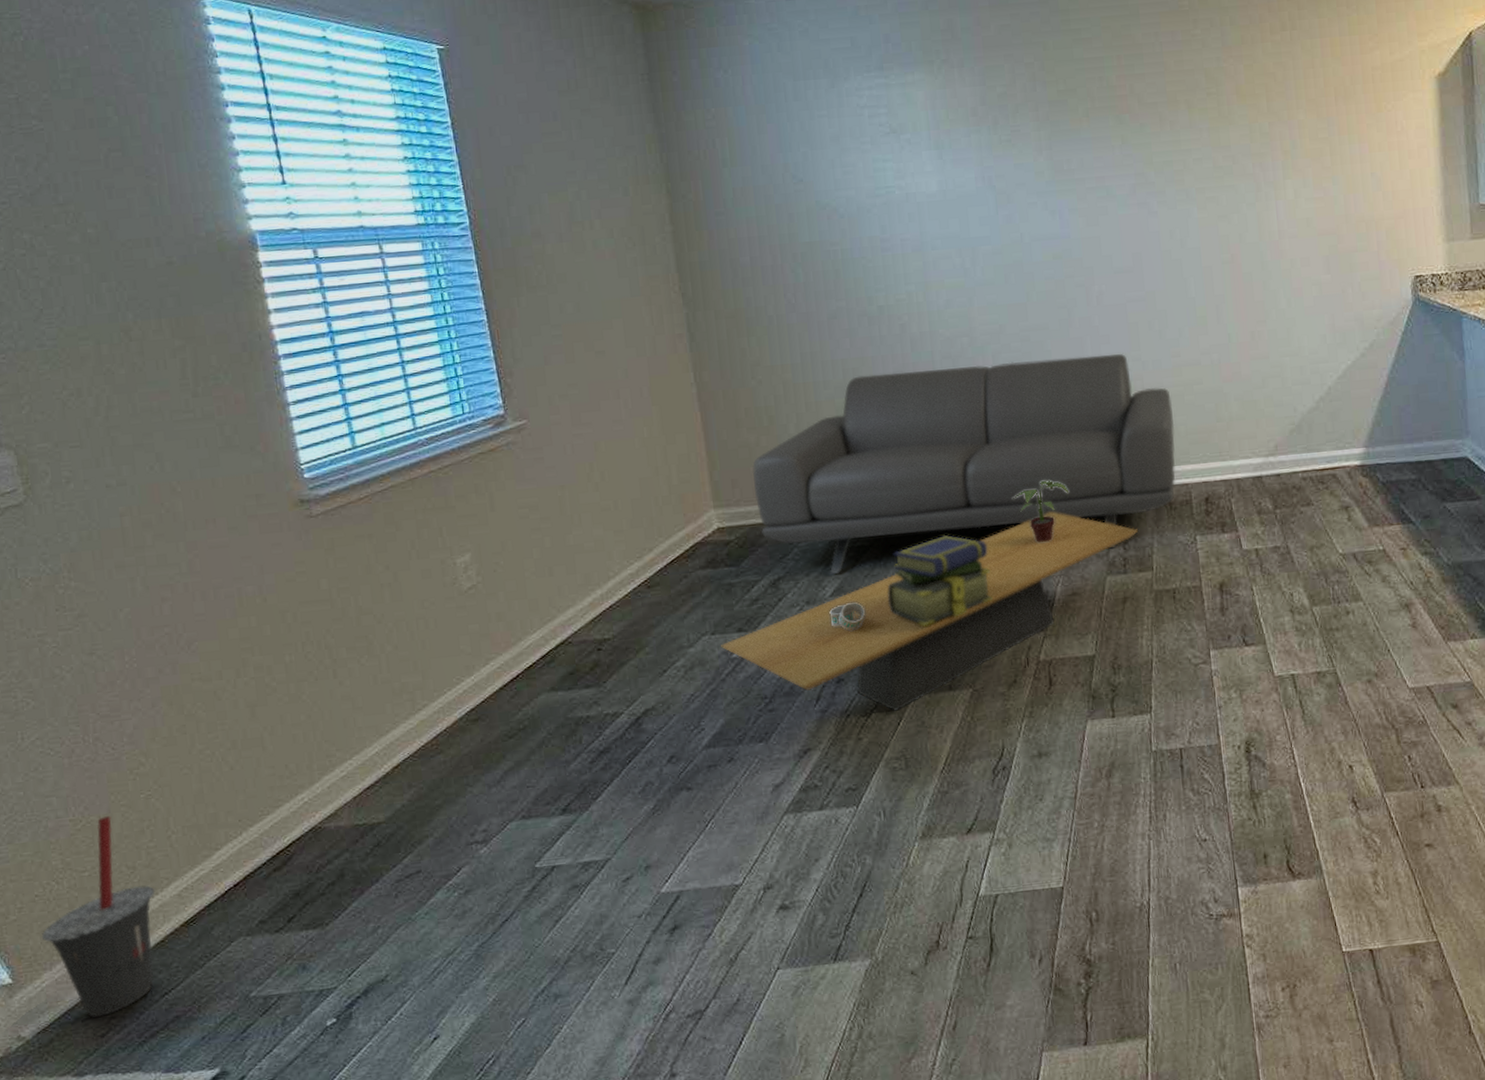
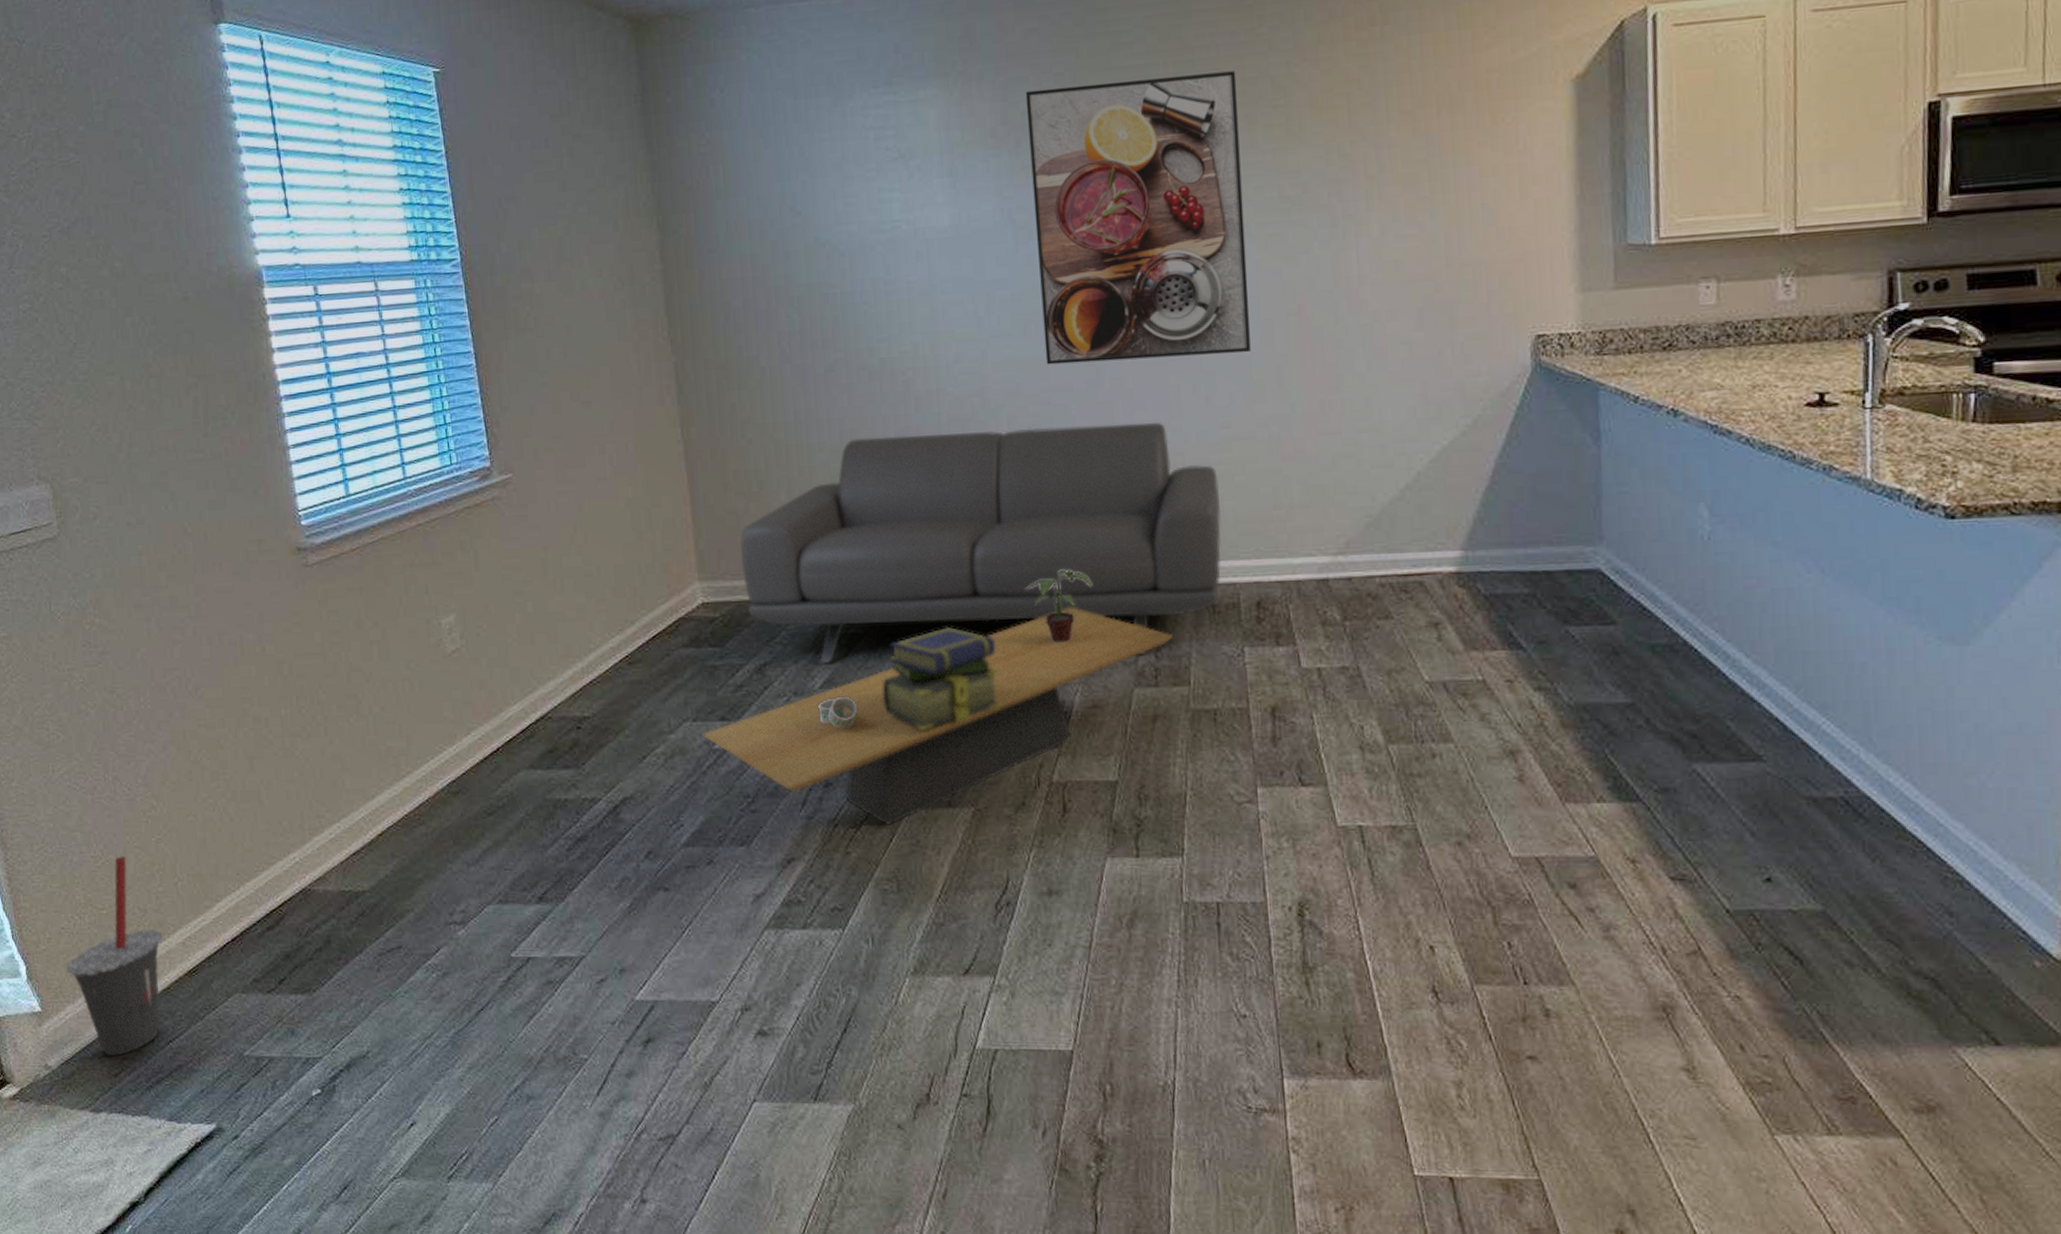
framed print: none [1001,64,1195,308] -> present [1025,71,1251,365]

